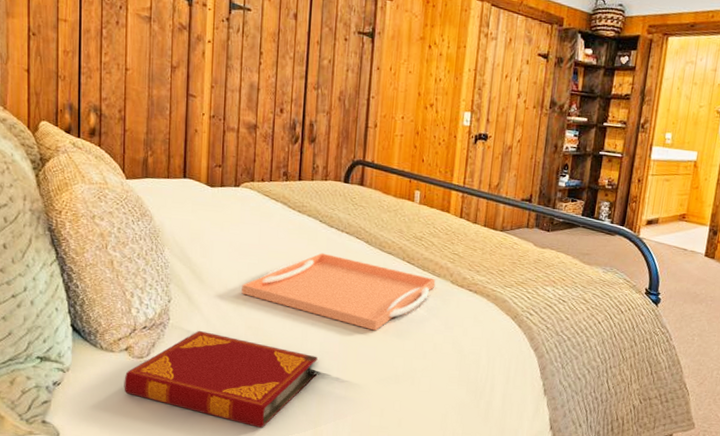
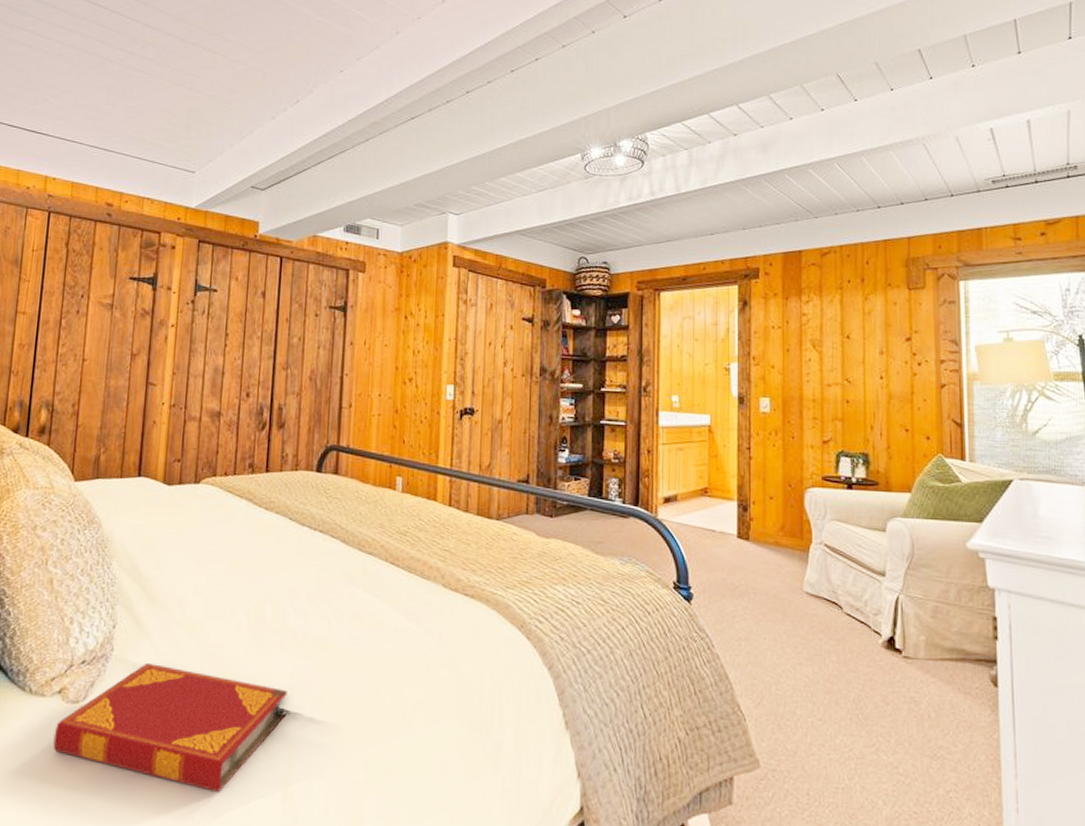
serving tray: present [241,253,436,331] -> none [198,557,425,653]

